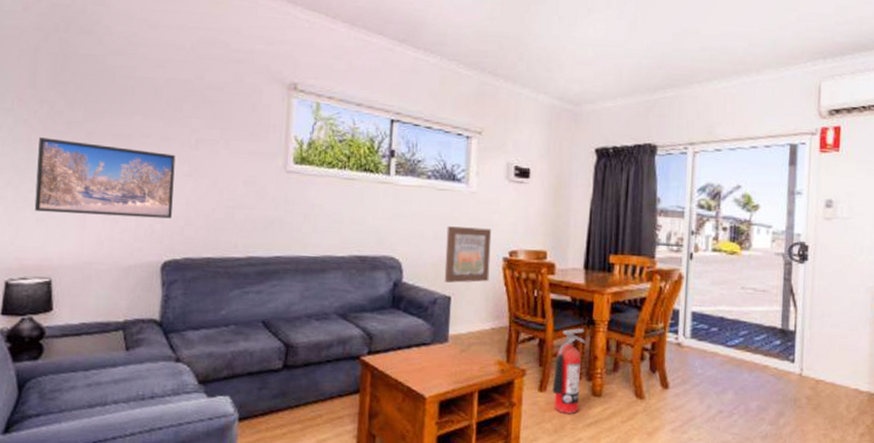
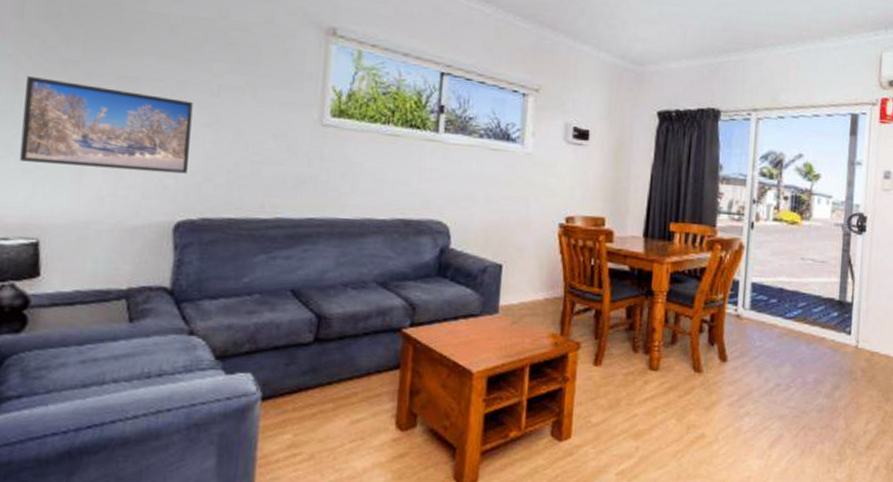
wall art: present [444,226,492,283] -> none [495,189,548,250]
fire extinguisher: present [552,328,585,415] -> none [608,299,643,390]

